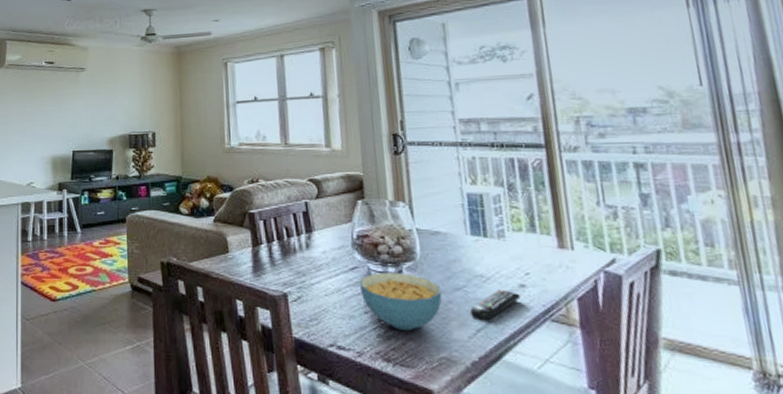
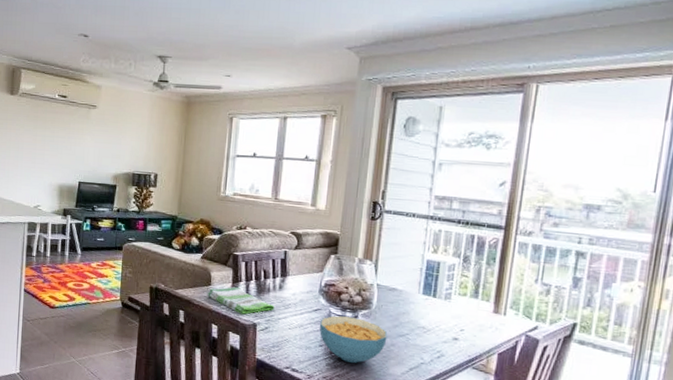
dish towel: none [226,250,305,284] -> present [208,286,275,315]
remote control: present [470,289,521,322] -> none [408,339,452,364]

